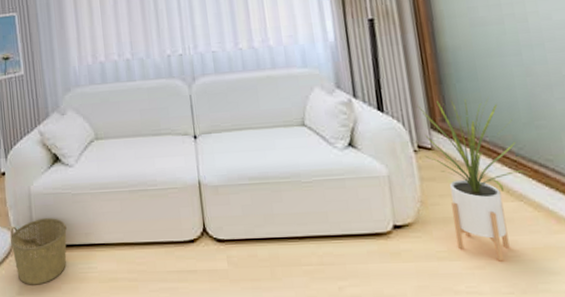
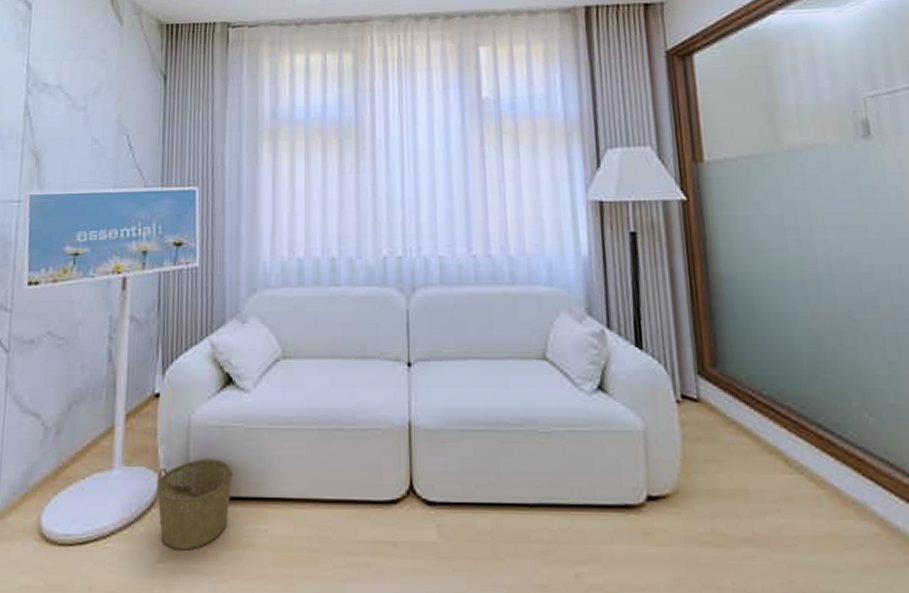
house plant: present [417,97,526,262] -> none [683,337,808,551]

